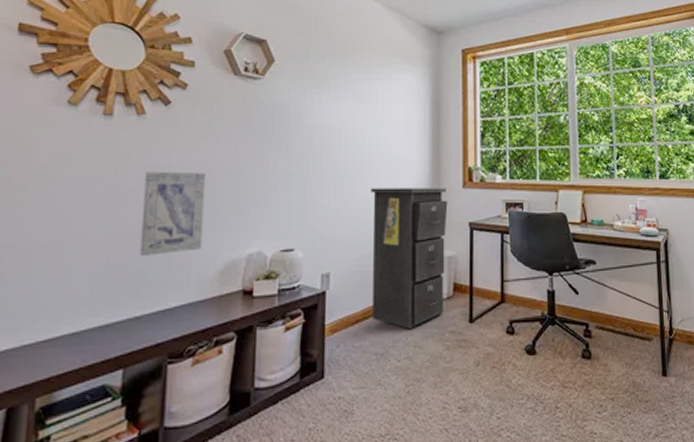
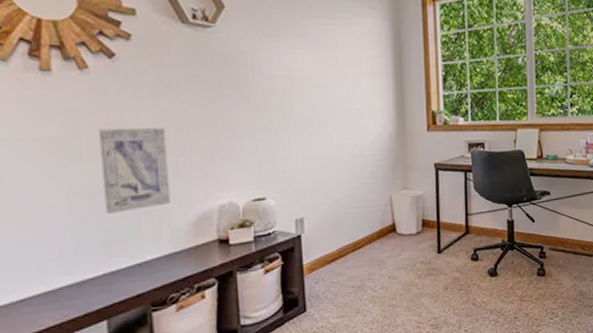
filing cabinet: present [370,188,448,329] -> none [337,132,414,263]

